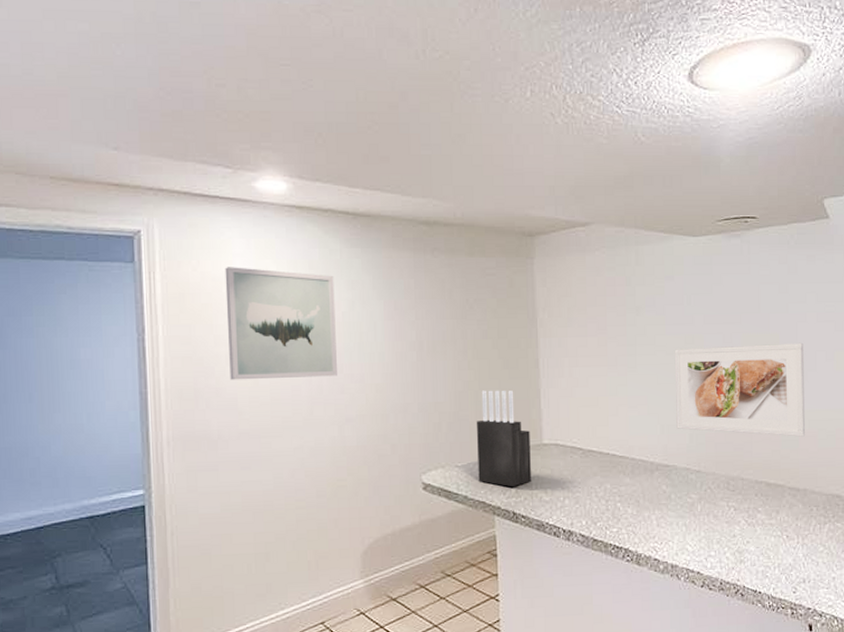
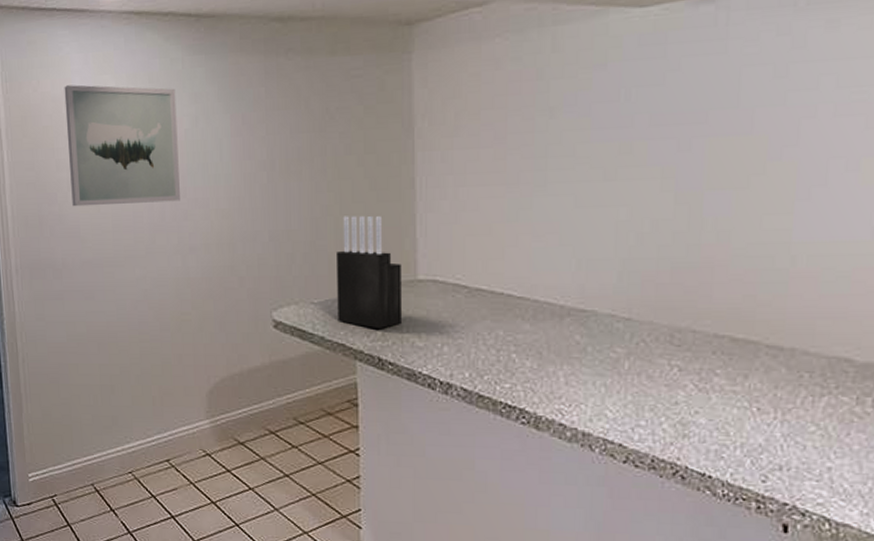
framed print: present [674,342,806,437] -> none [600,147,809,278]

